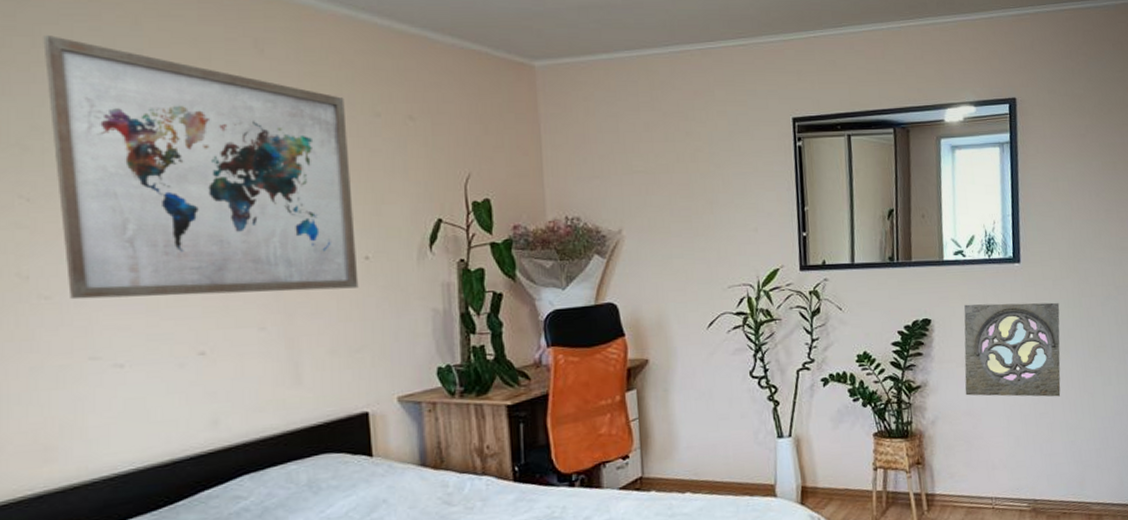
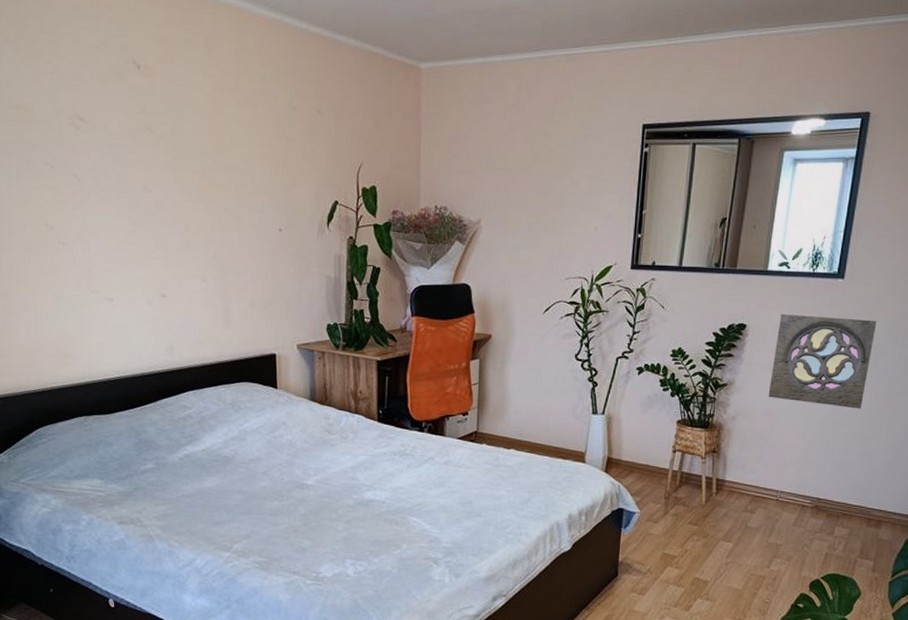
wall art: present [43,35,359,300] -> none [61,34,274,254]

